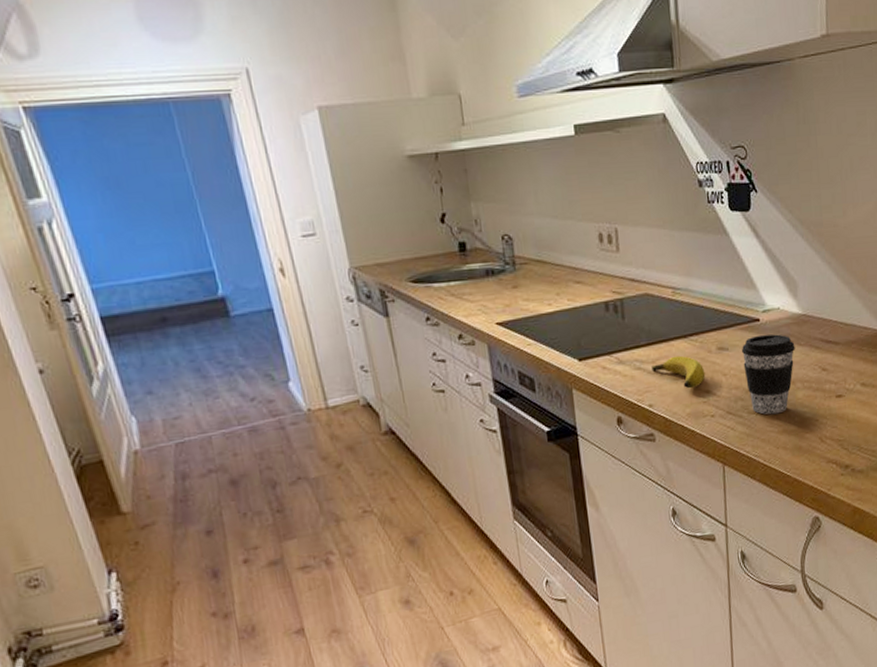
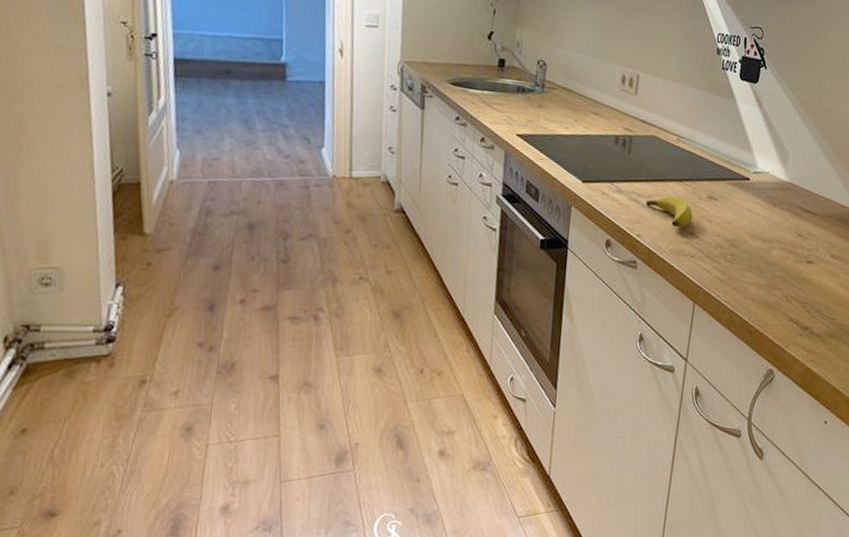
coffee cup: present [741,334,795,415] -> none [728,192,778,267]

